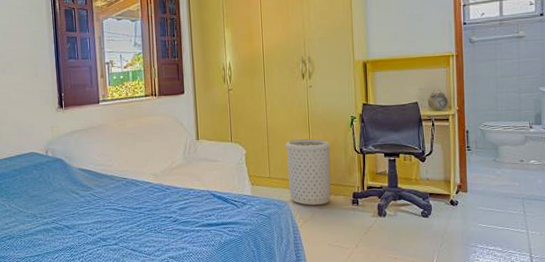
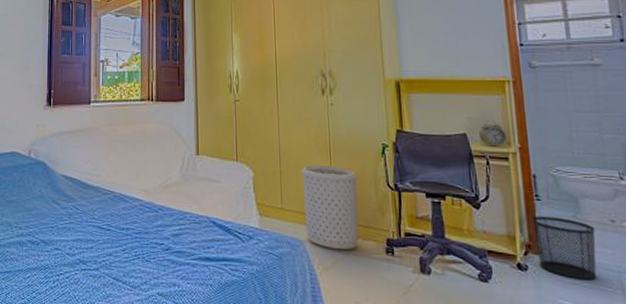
waste bin: none [463,162,508,208] -> present [531,216,597,281]

